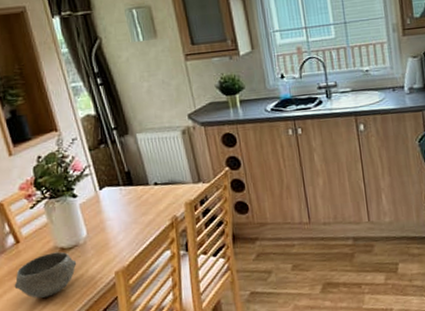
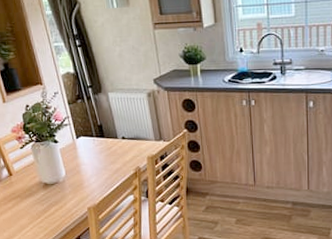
bowl: present [14,251,77,299] -> none [8,186,57,221]

